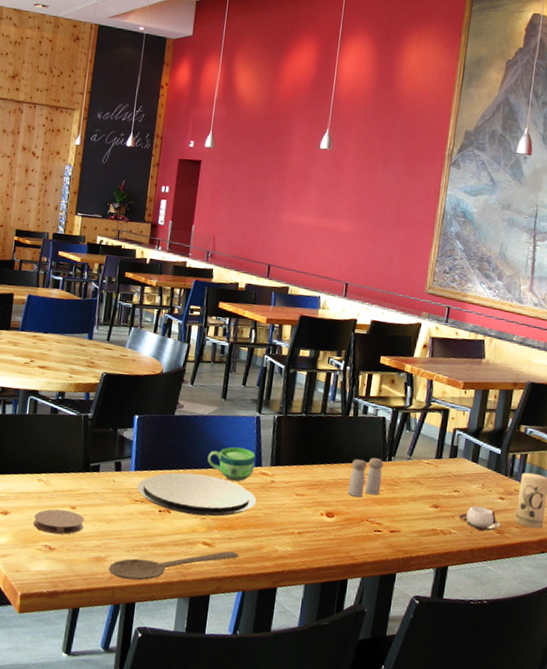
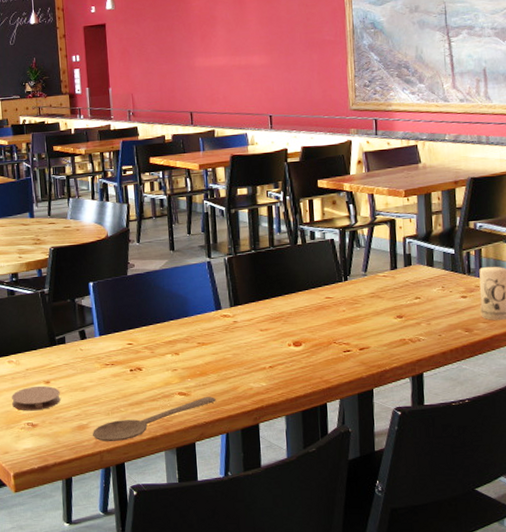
plate: present [137,472,256,517] -> none [105,327,223,369]
cup: present [207,447,256,481] -> none [167,294,215,328]
salt and pepper shaker: present [347,458,384,497] -> none [309,280,343,322]
cup: present [458,506,502,531] -> none [424,309,469,332]

